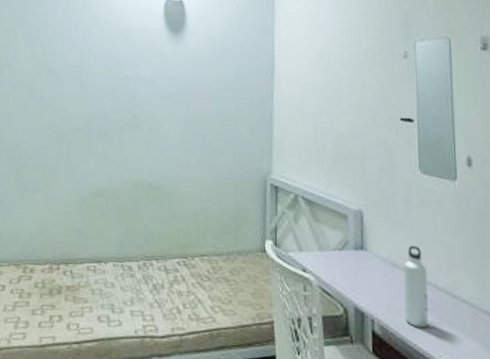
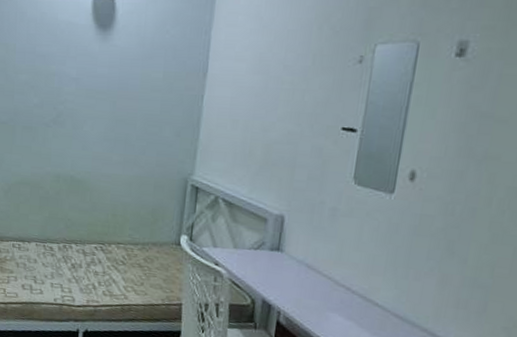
water bottle: present [403,246,429,328] -> none [312,251,343,324]

